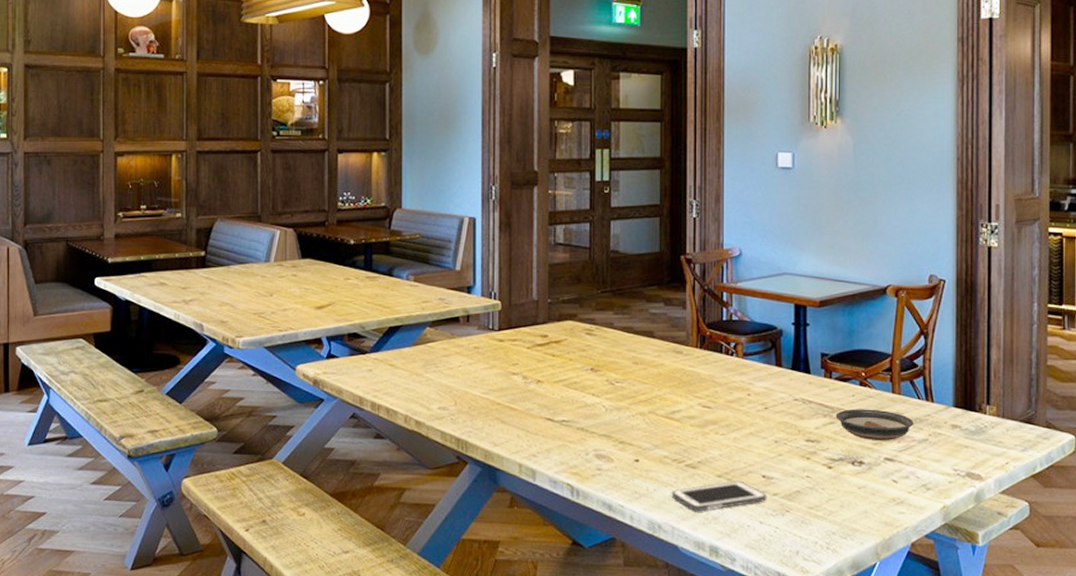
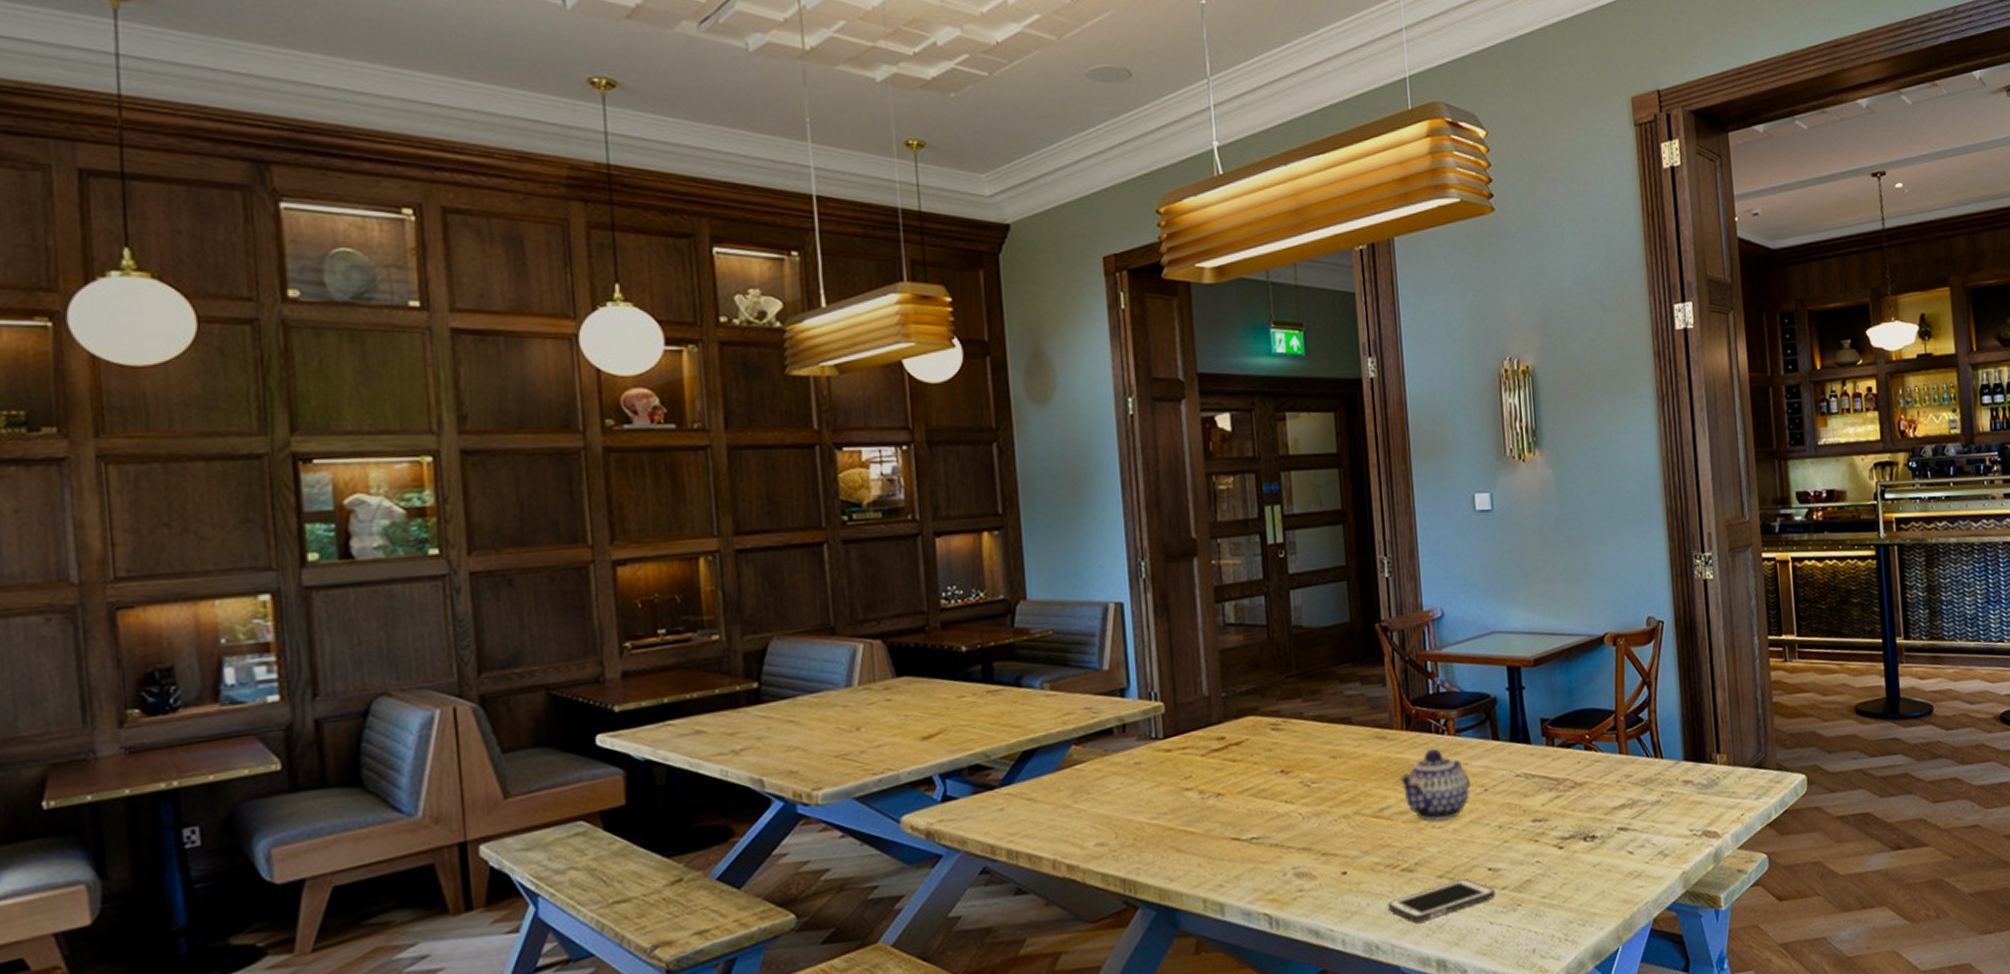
teapot: none [690,366,754,428] -> present [1398,749,1471,821]
saucer: present [836,409,914,441] -> none [1562,774,1645,811]

